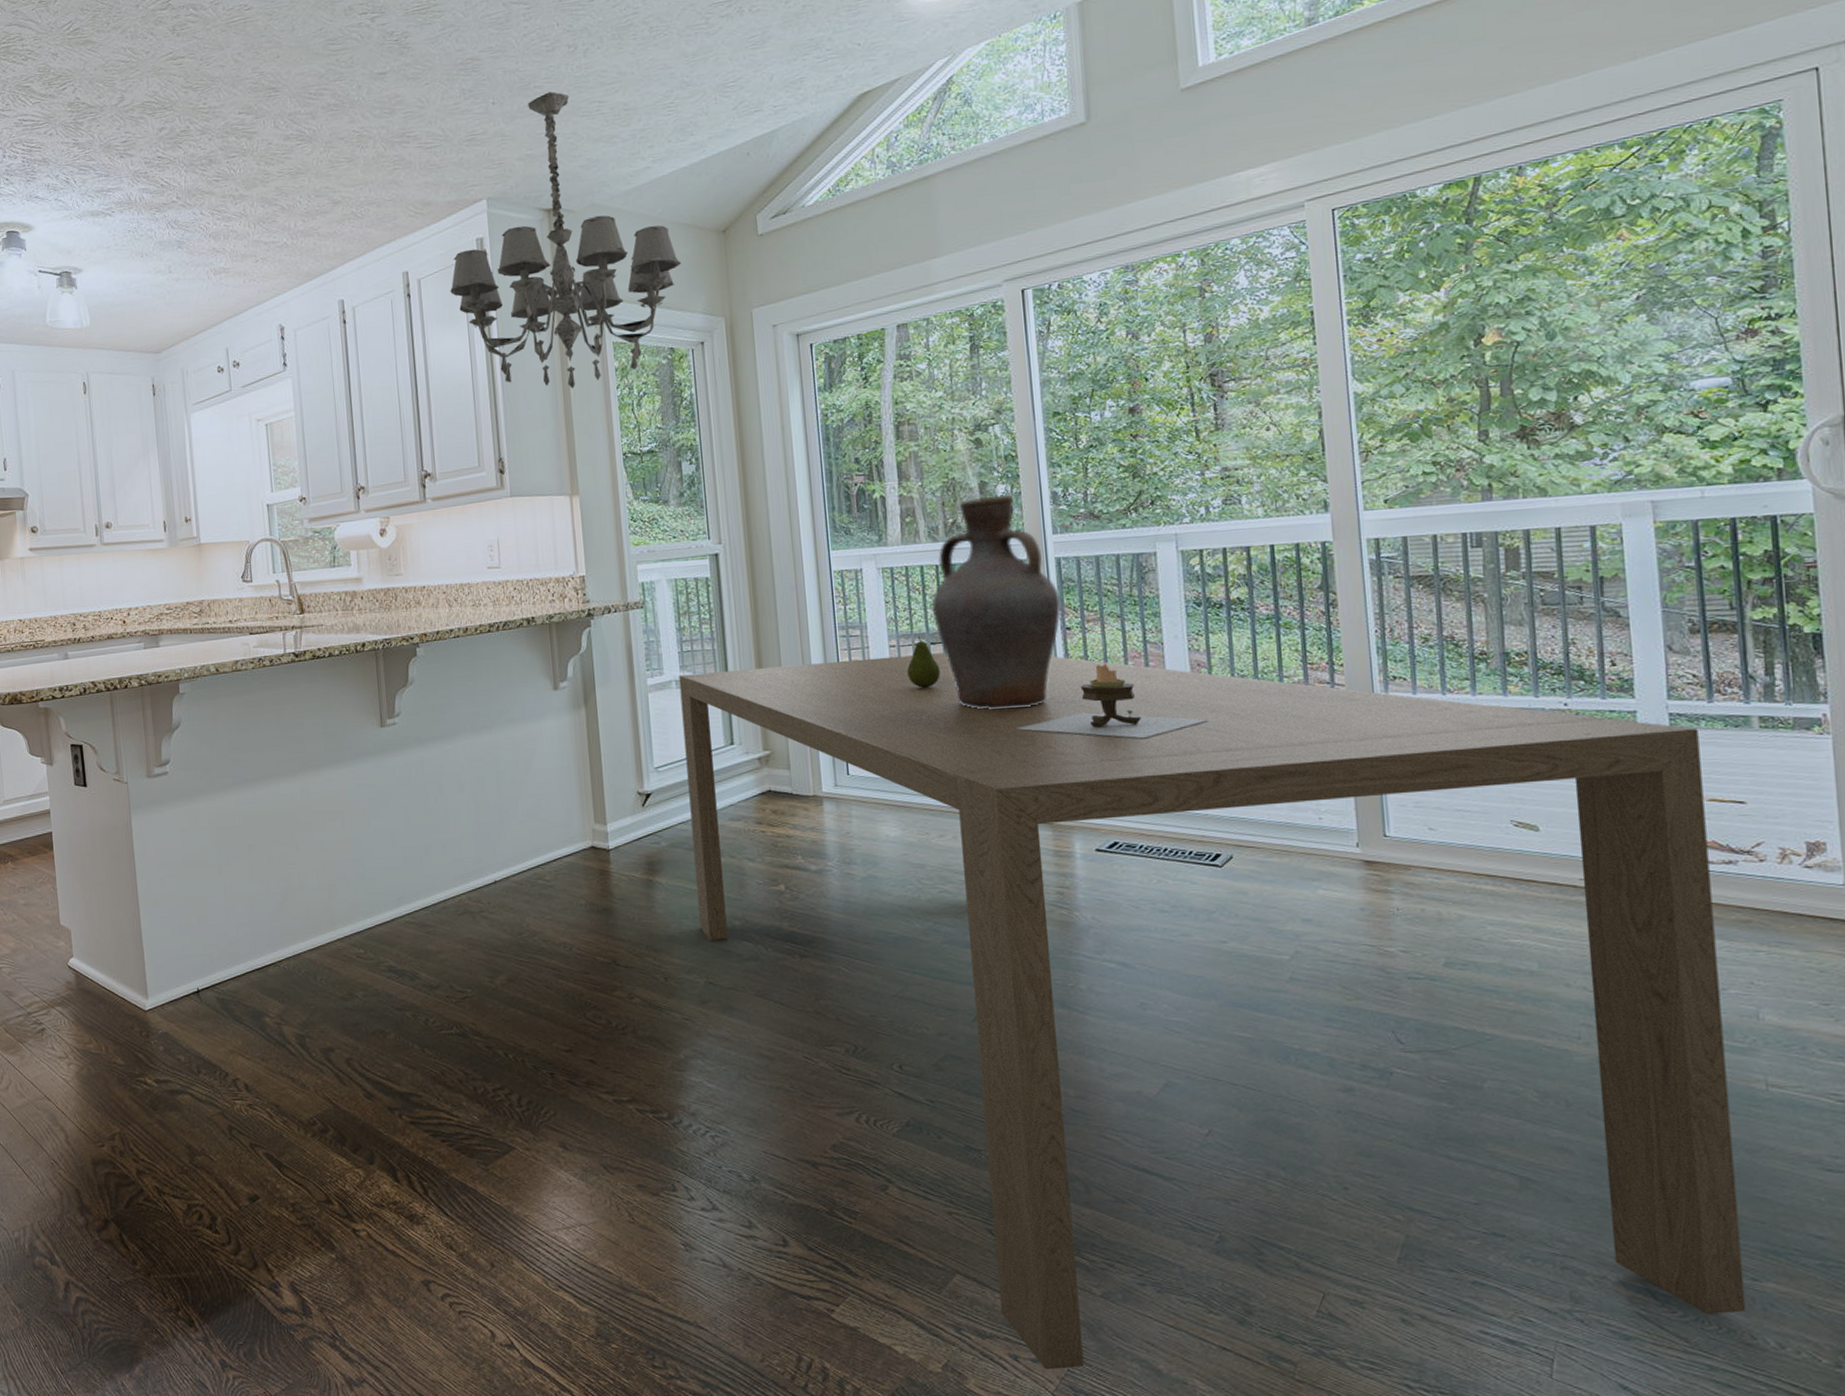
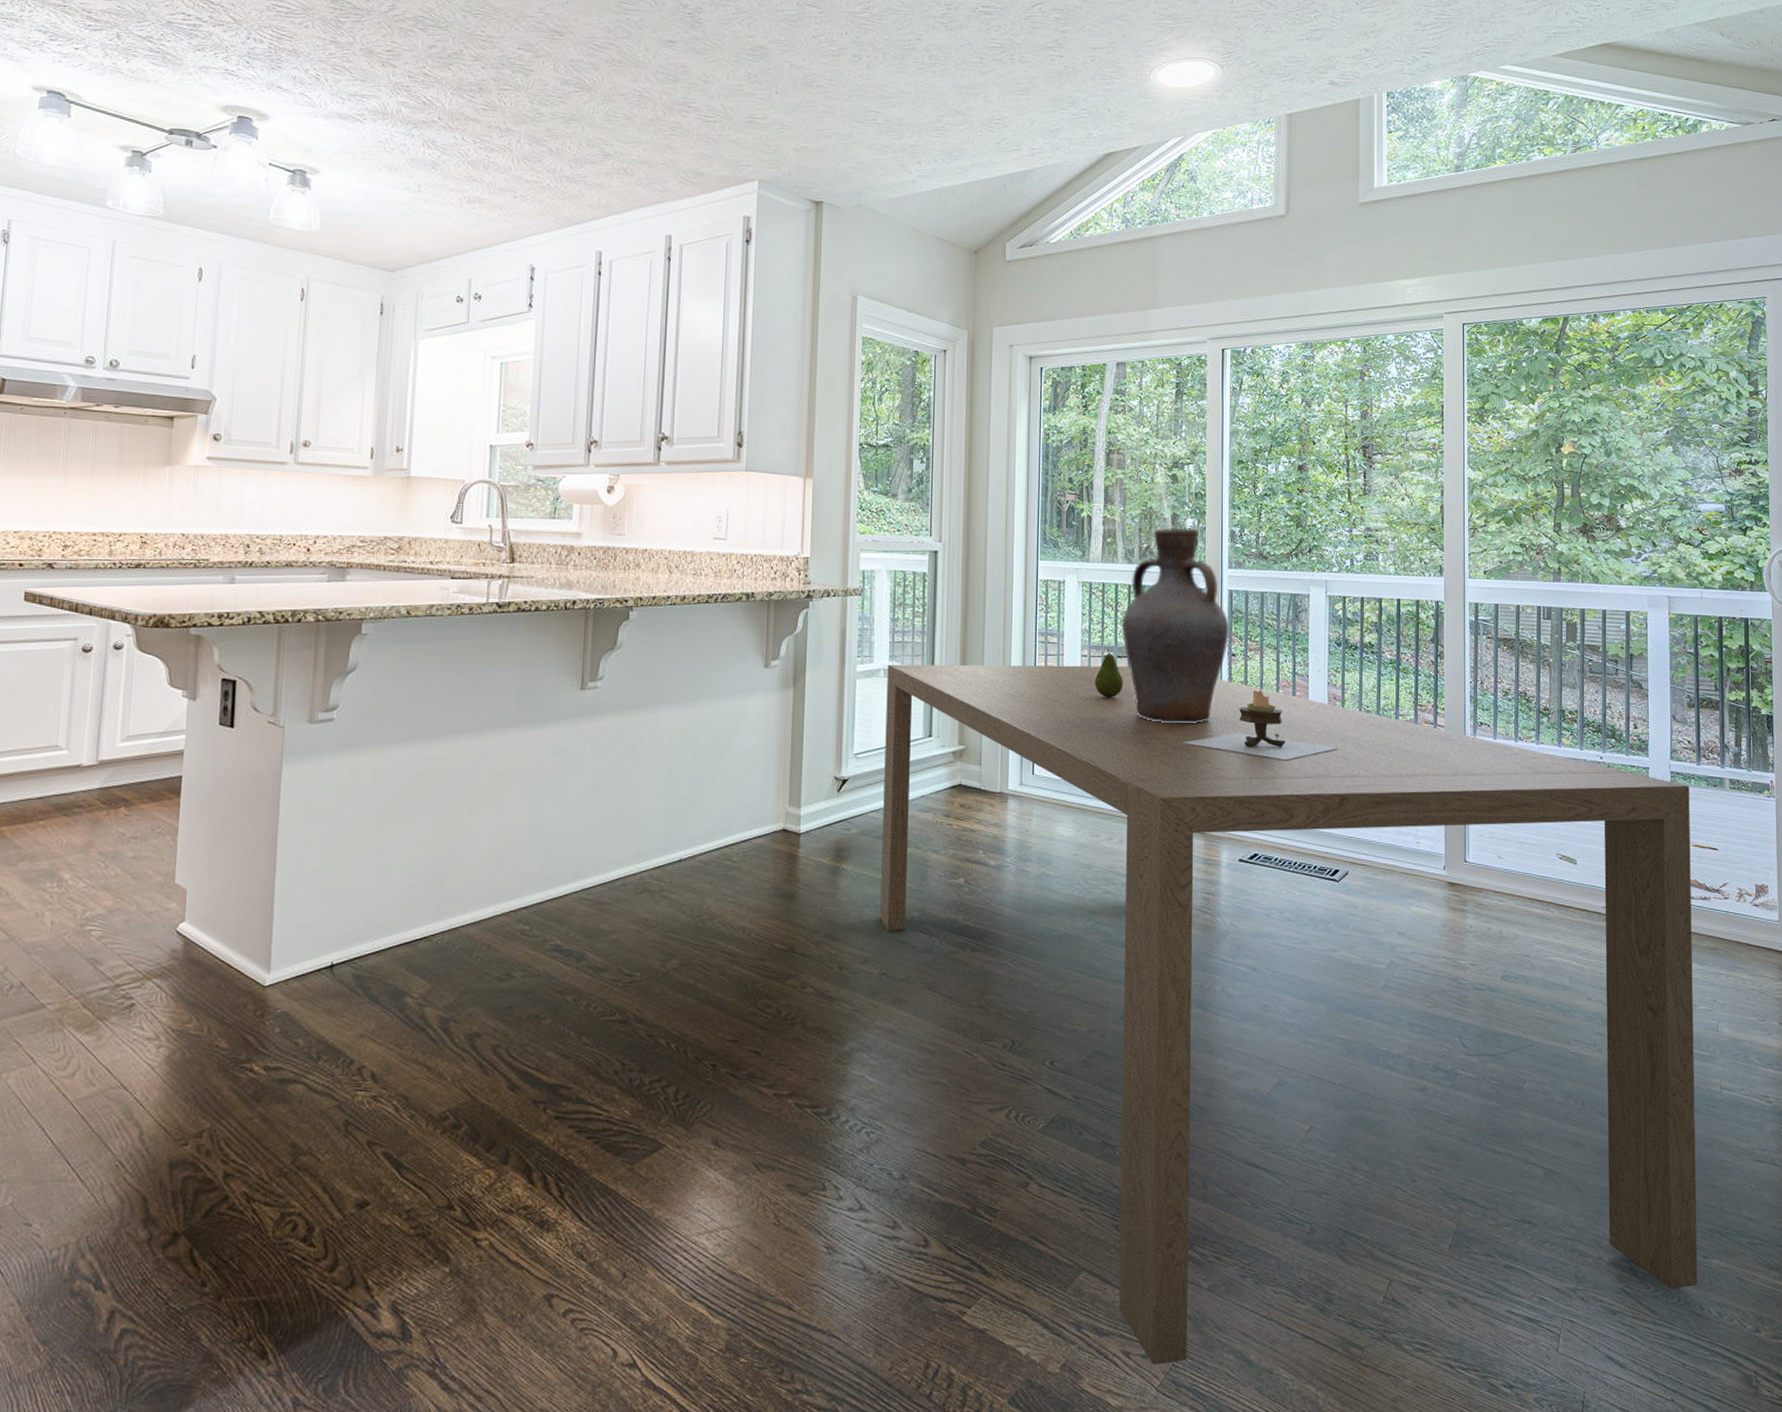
chandelier: present [450,91,682,389] -> none [711,93,934,375]

